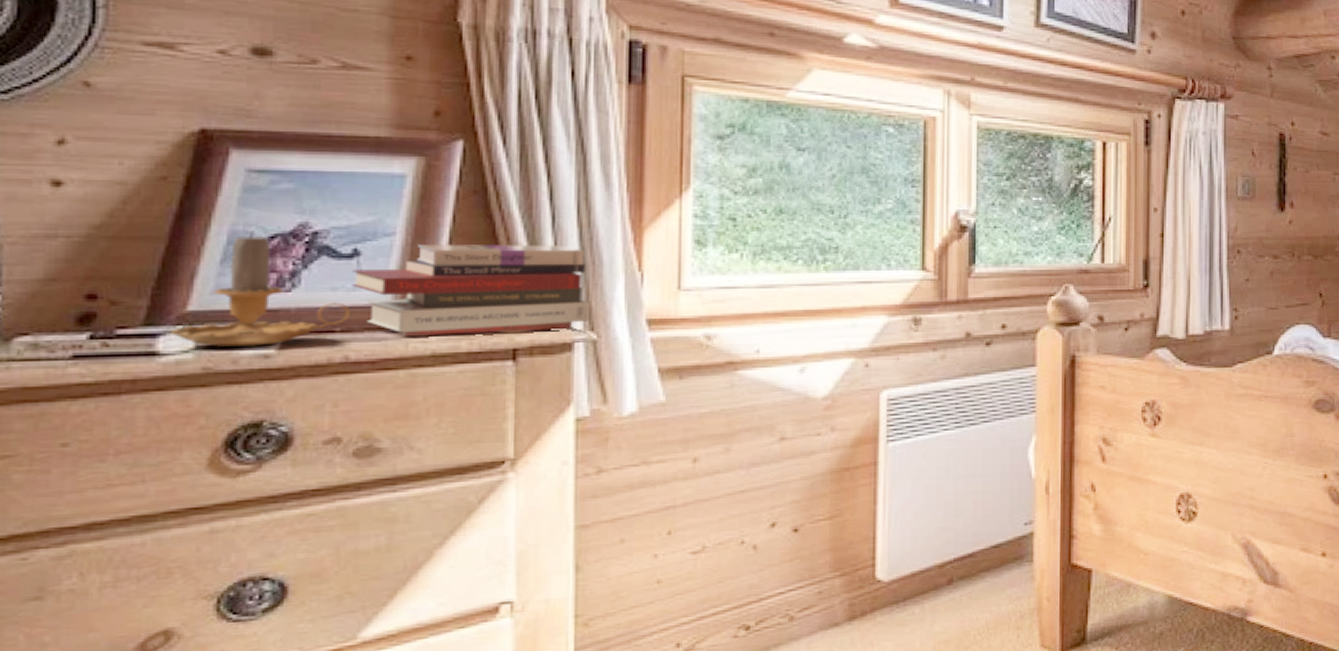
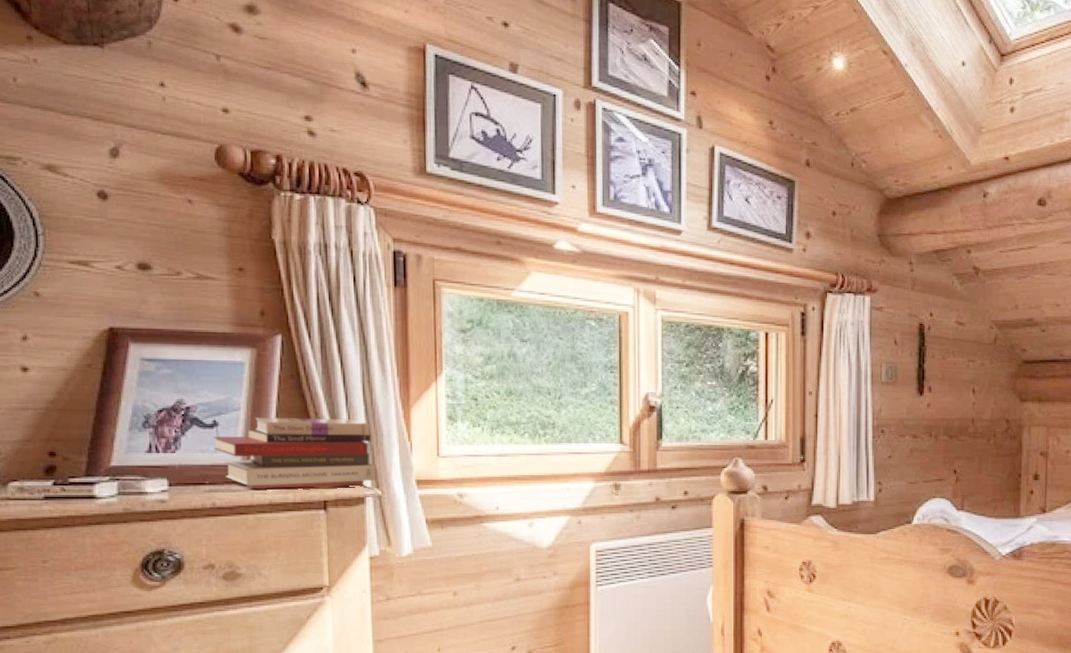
candle: present [170,230,350,347] -> none [102,405,214,493]

